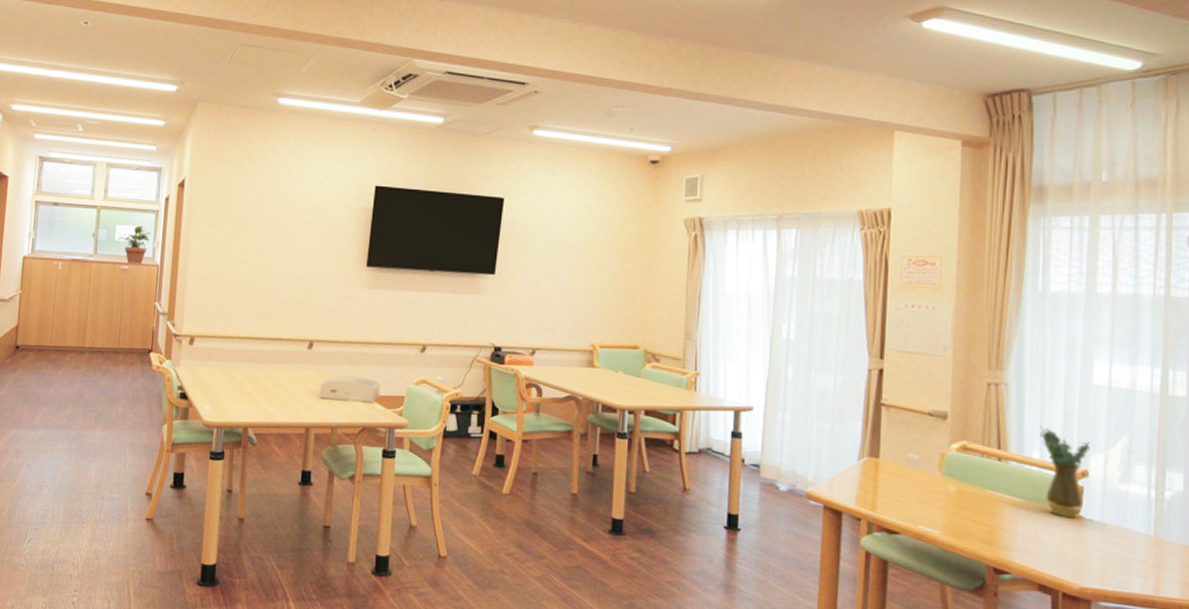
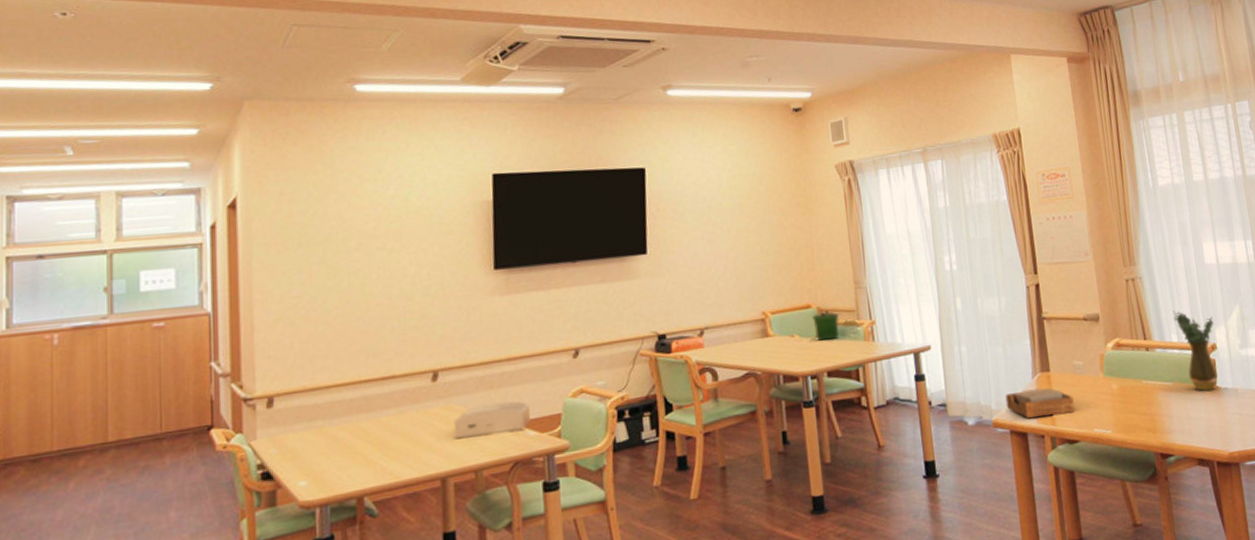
potted plant: present [117,225,151,264] -> none [143,266,194,318]
planter: none [638,353,668,382] -> present [812,311,842,341]
napkin holder: none [824,470,901,504] -> present [1005,387,1075,419]

